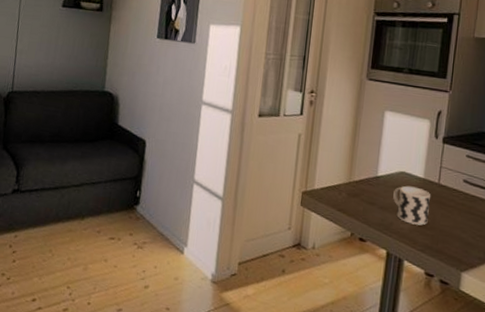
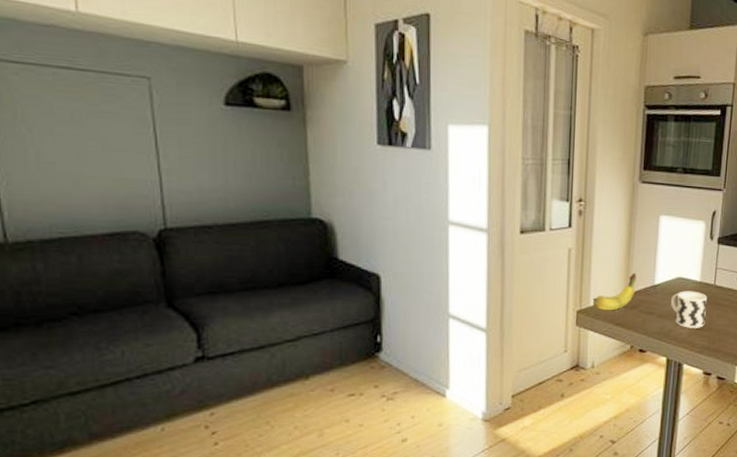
fruit: none [317,162,360,196] -> present [592,272,636,311]

